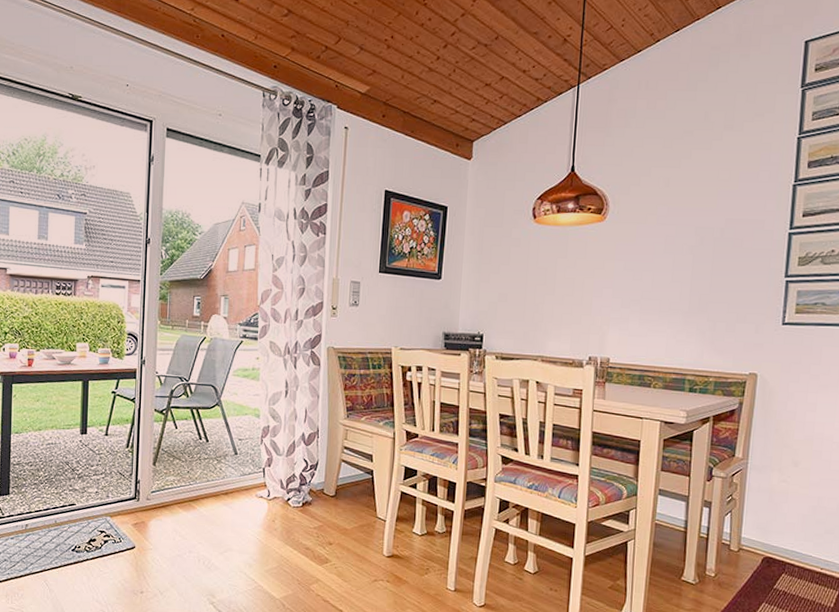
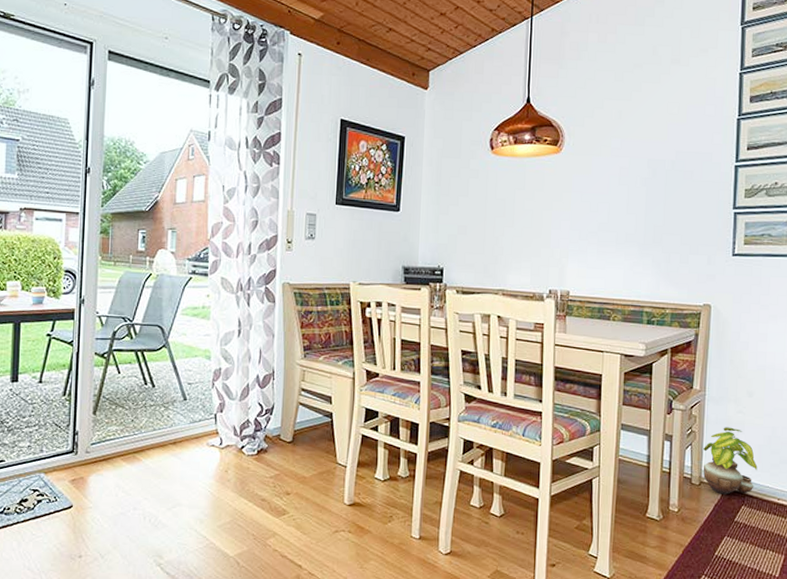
potted plant: none [742,495,801,562] -> present [703,427,758,495]

